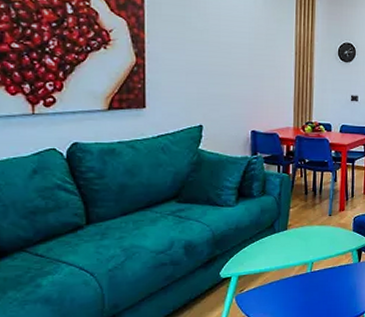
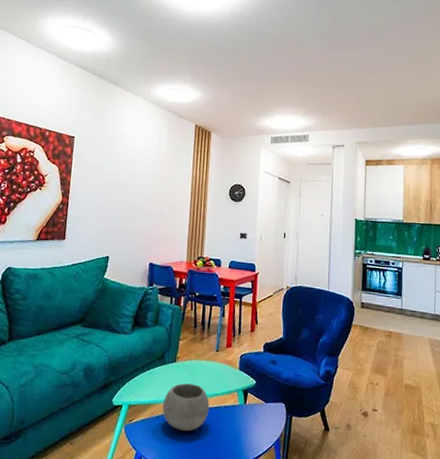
bowl: none [275,249,324,294] -> present [163,383,210,432]

